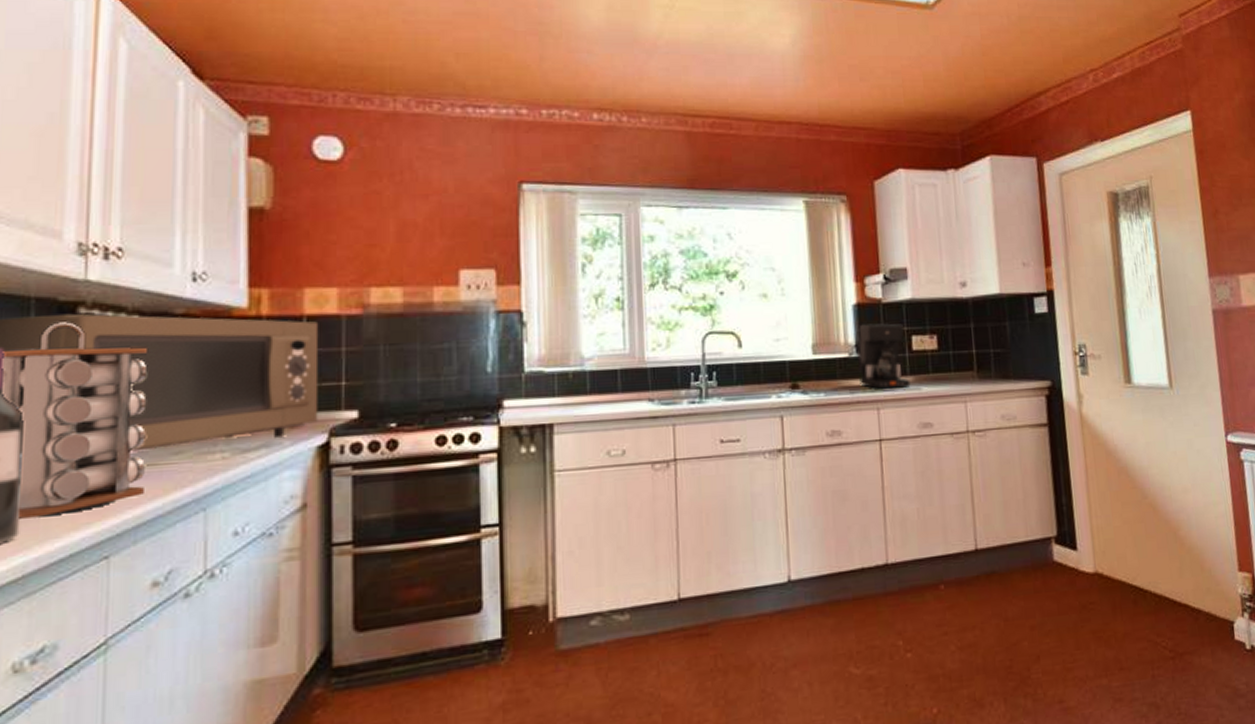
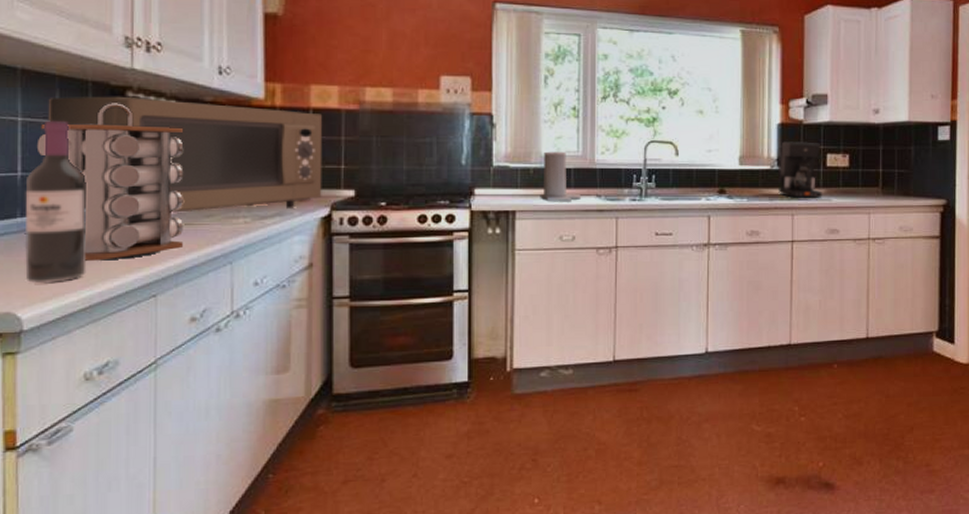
paper towel: none [581,350,630,411] -> present [540,151,581,202]

